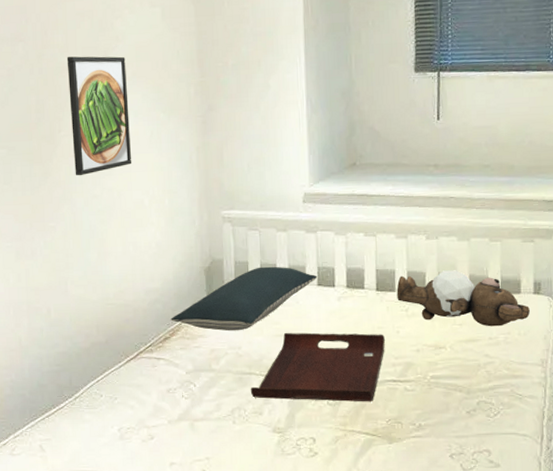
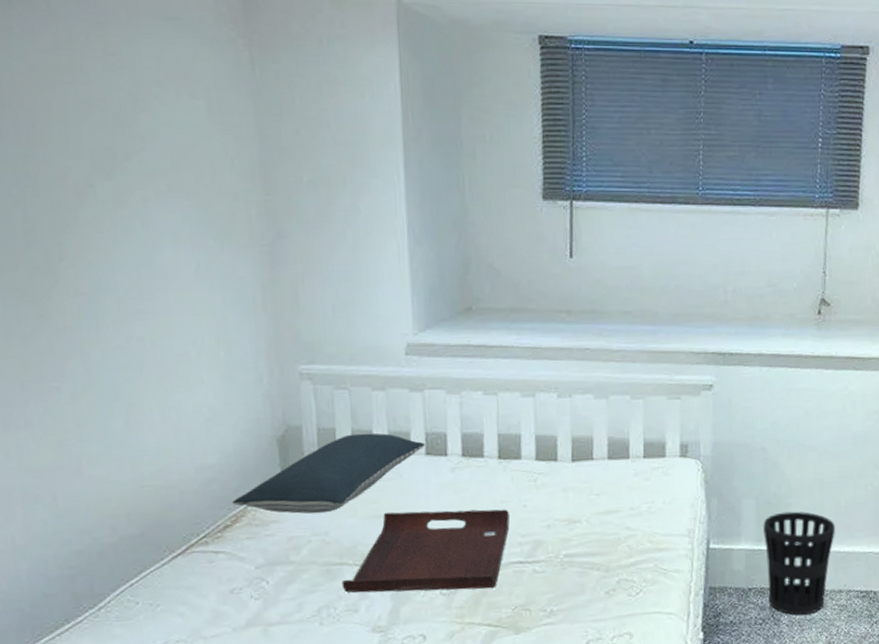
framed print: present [66,56,132,176] -> none [67,160,171,321]
teddy bear: present [396,270,530,327] -> none [523,432,676,496]

